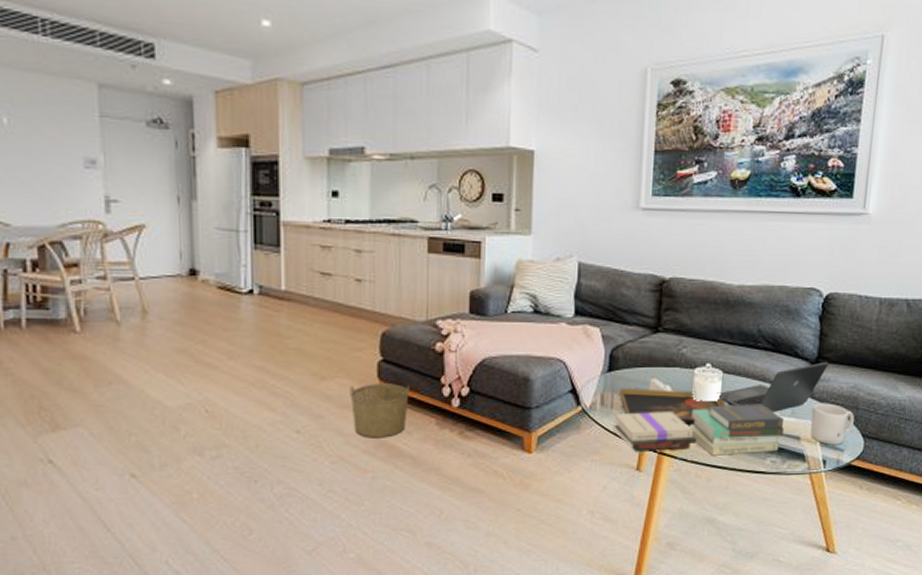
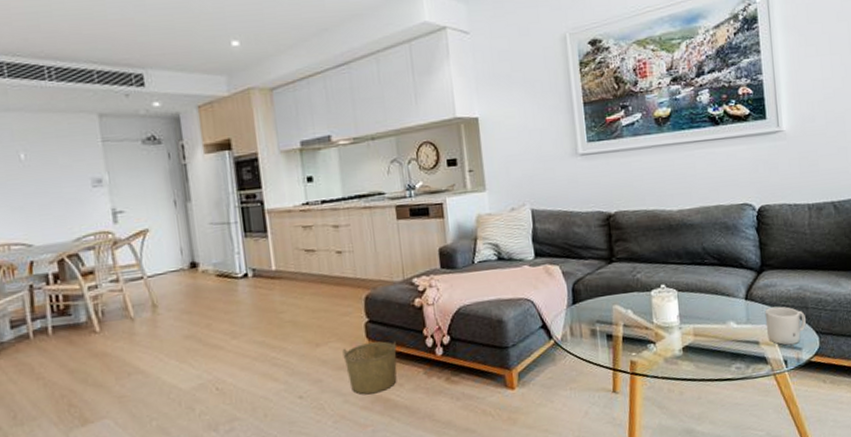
books: present [612,412,696,453] -> none [584,333,664,377]
decorative tray: present [619,388,727,425] -> none [585,312,686,344]
books: present [688,404,784,456] -> none [654,315,743,370]
laptop: present [718,361,829,412] -> none [676,268,773,322]

